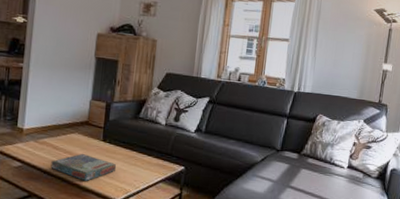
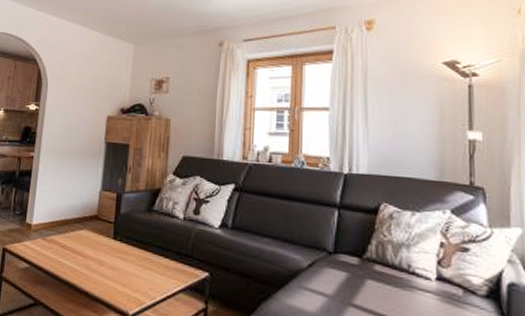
board game: present [50,153,116,181] -> none [58,253,128,288]

